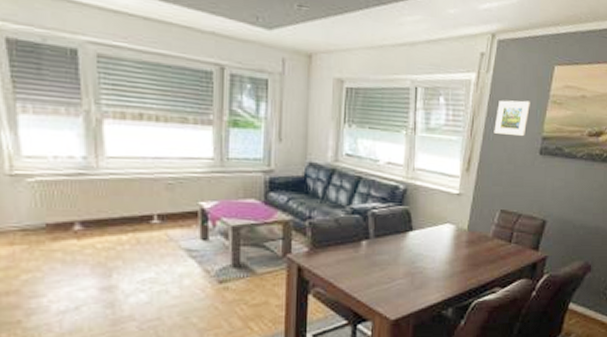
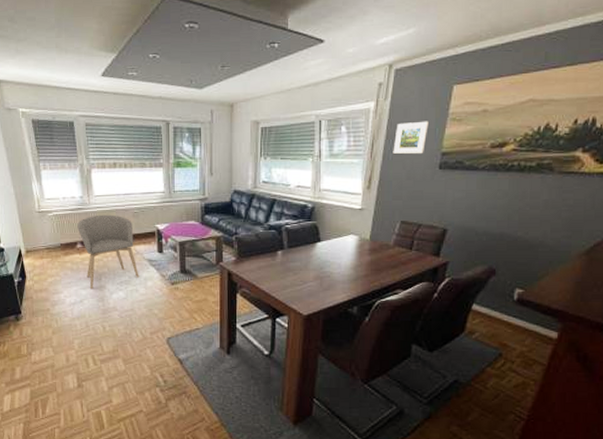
armchair: none [76,184,172,289] -> present [77,214,139,288]

